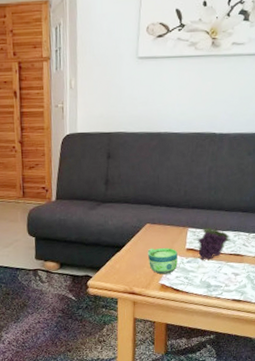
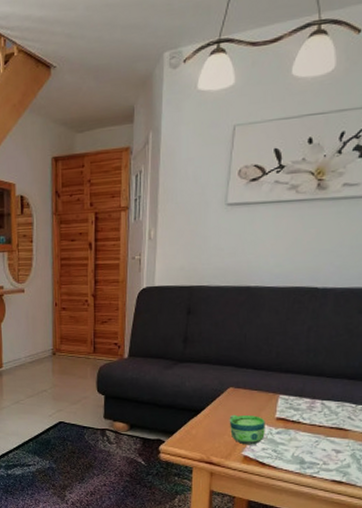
fruit: present [198,227,231,260] -> none [290,395,333,432]

